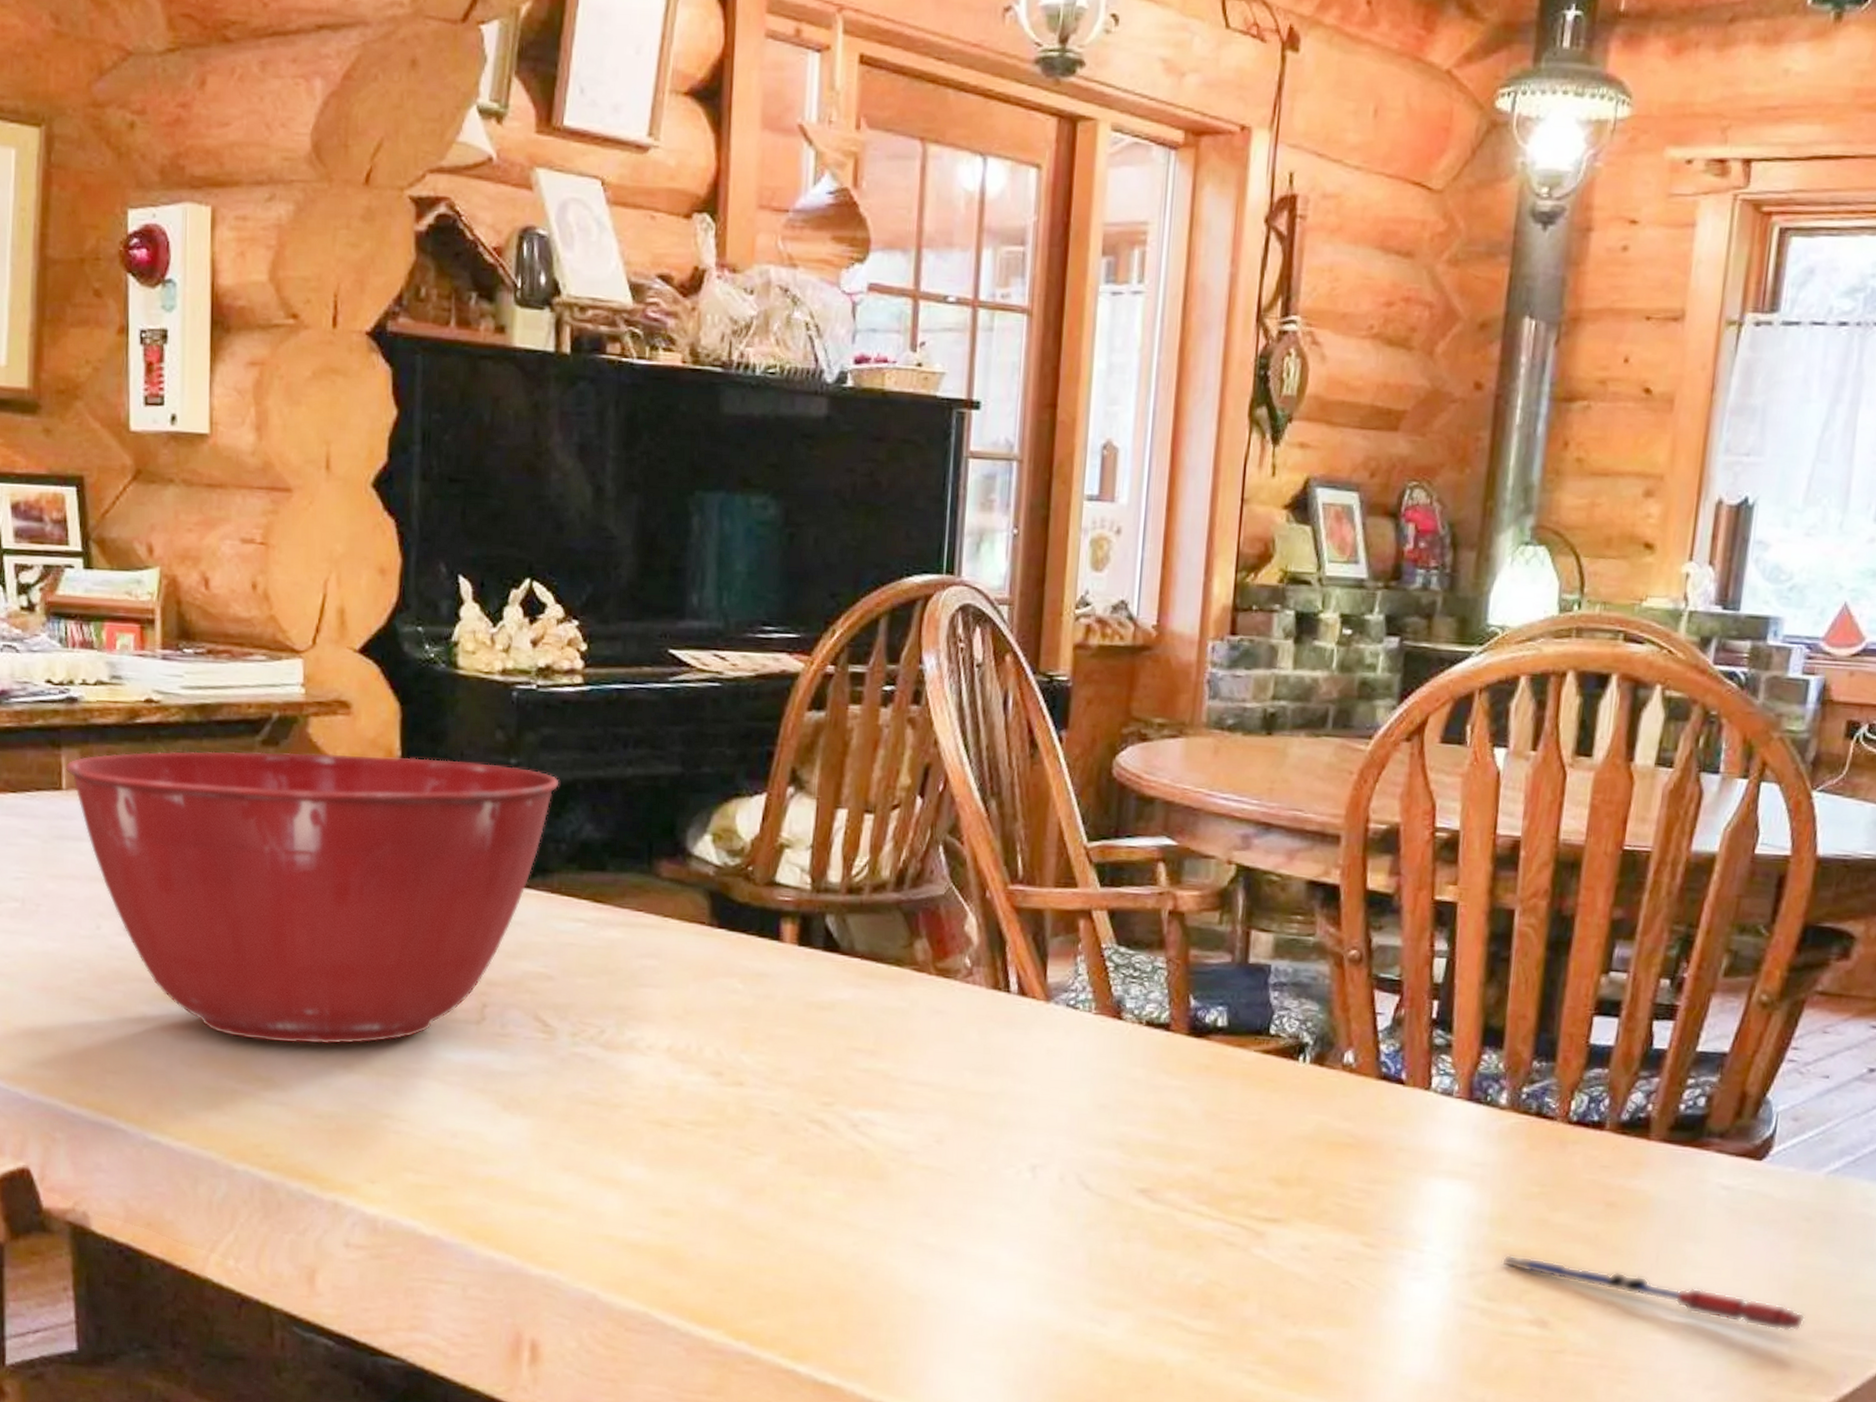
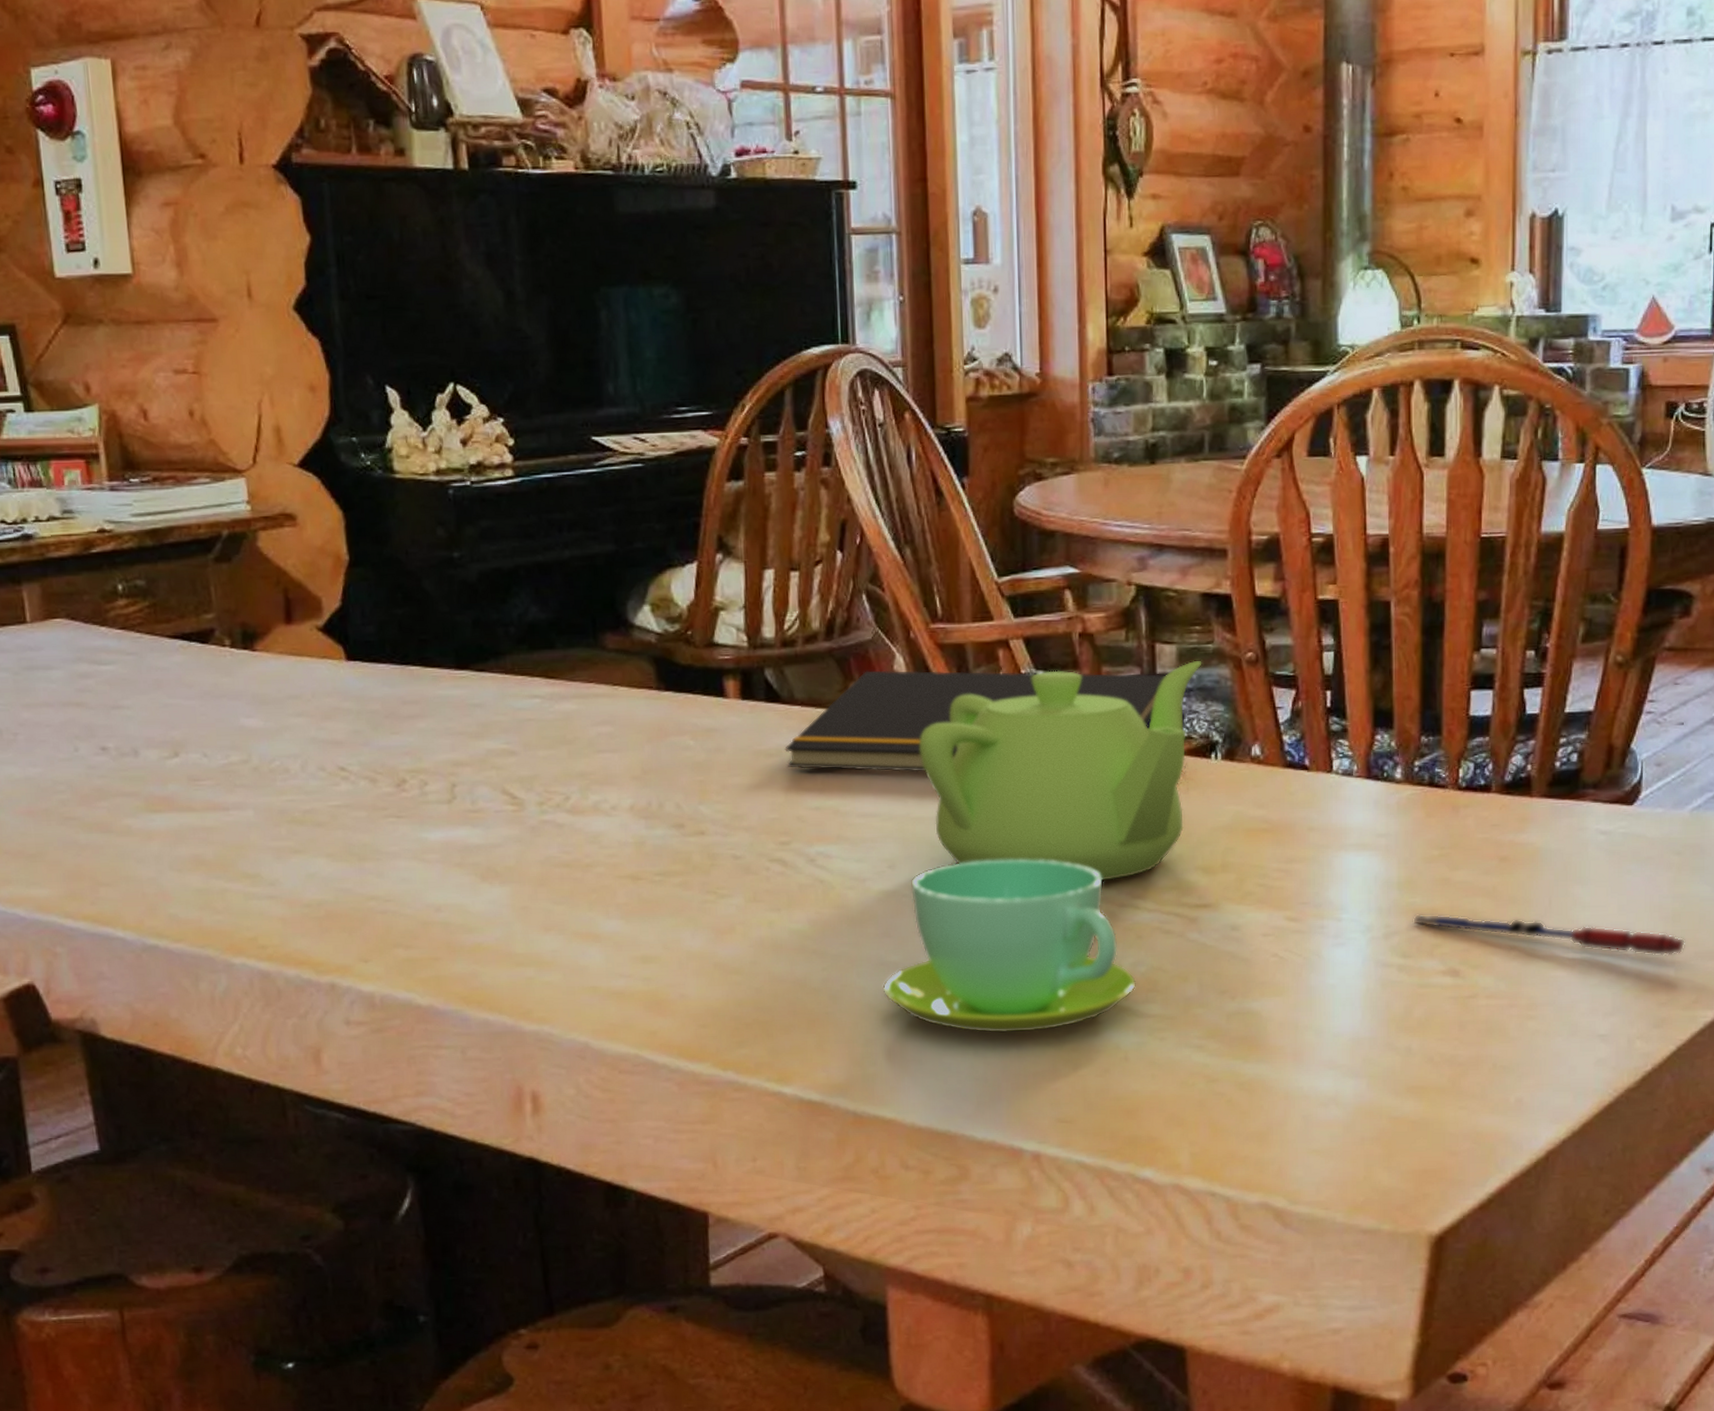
mixing bowl: present [66,751,559,1044] -> none [28,559,502,840]
notepad: none [838,928,1259,1043] -> present [785,670,1166,772]
cup: none [915,1143,1192,1337] -> present [882,859,1137,1034]
teapot: none [983,948,1300,1182] -> present [919,660,1202,882]

